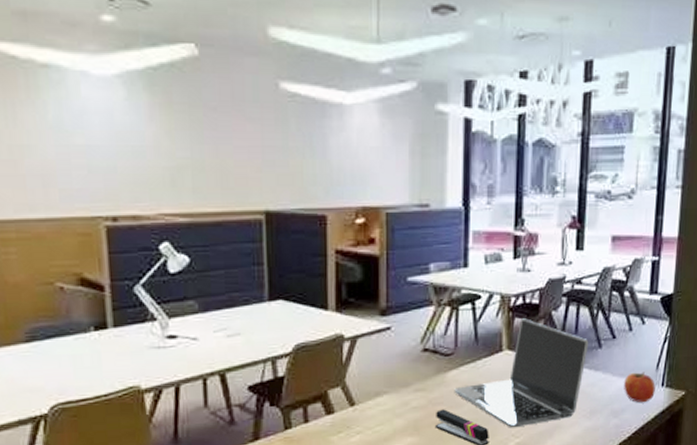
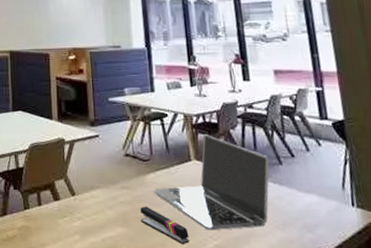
fruit: present [624,372,656,403] -> none [311,190,347,221]

